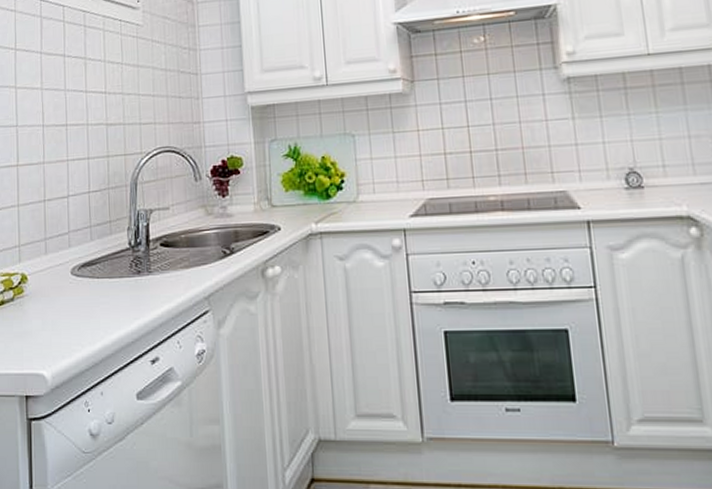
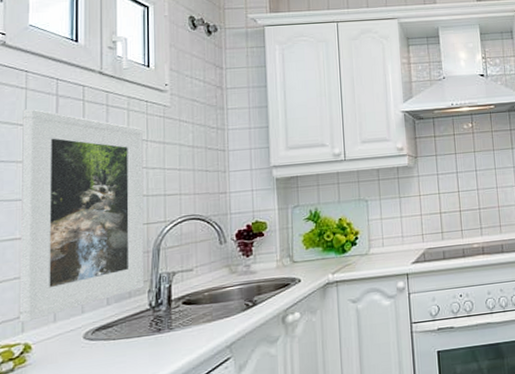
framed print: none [13,32,124,253] -> present [19,109,145,323]

